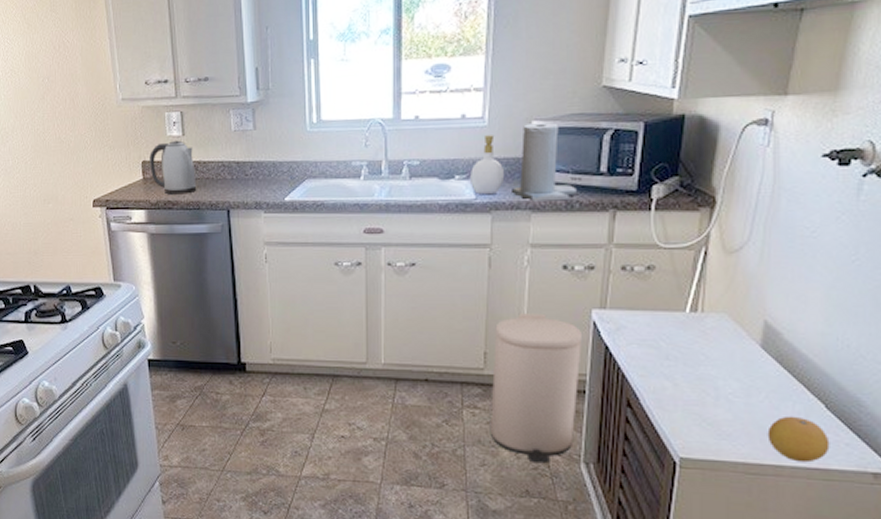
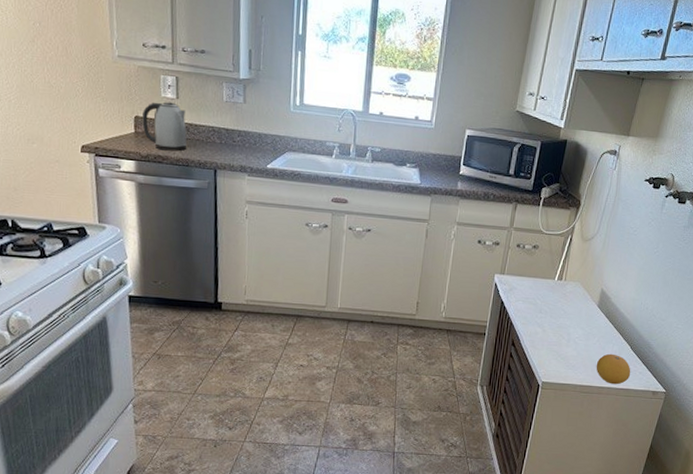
soap bottle: present [471,135,505,195] -> none [418,135,444,182]
pedal bin: present [489,313,583,464] -> none [416,274,487,387]
paper towel: present [510,123,577,202] -> none [446,131,492,193]

